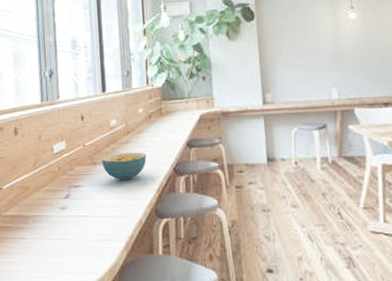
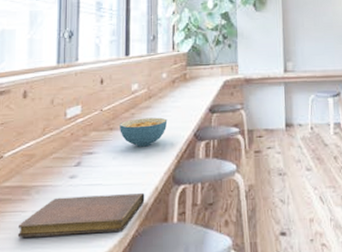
notebook: none [20,225,130,262] -> present [17,193,145,238]

